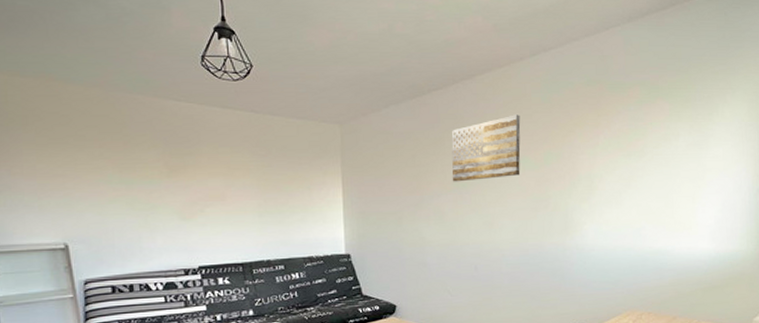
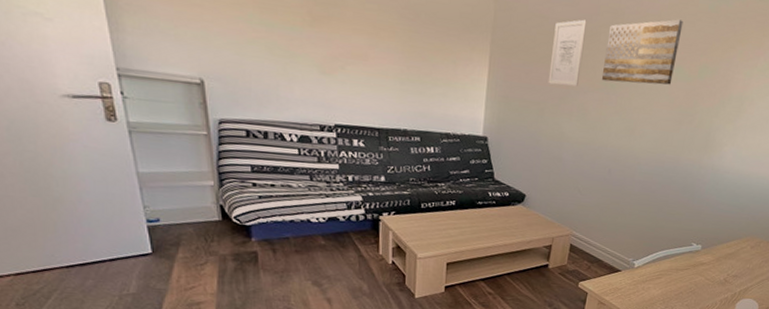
wall art: none [400,129,431,194] -> present [548,19,587,87]

